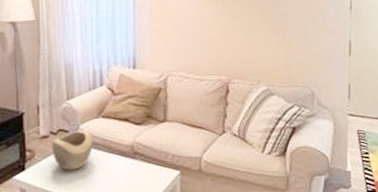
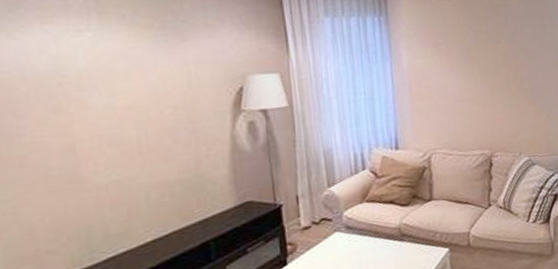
decorative bowl: present [51,130,93,171] -> none [314,216,358,261]

